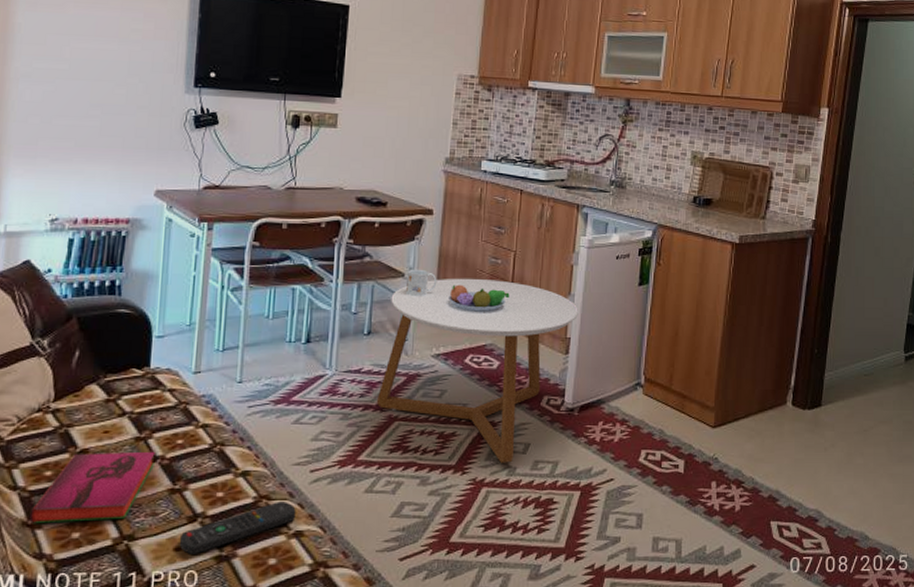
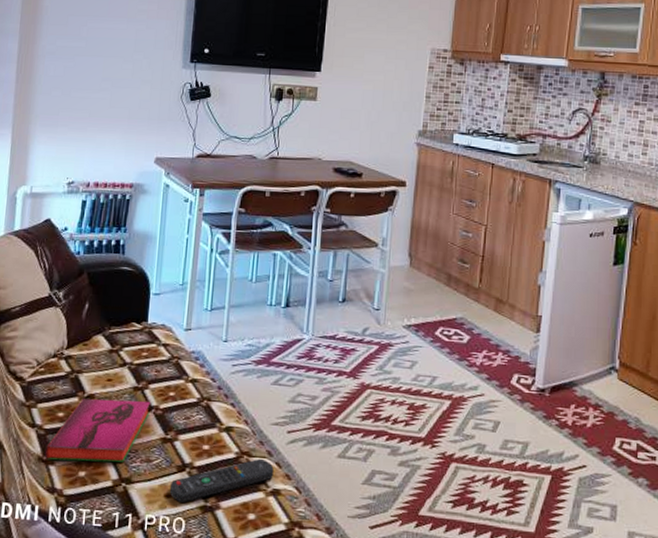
coffee table: present [377,278,578,463] -> none [351,250,550,440]
mug: present [405,269,437,297] -> none [378,239,409,268]
fruit bowl: present [449,284,510,312] -> none [420,256,480,286]

